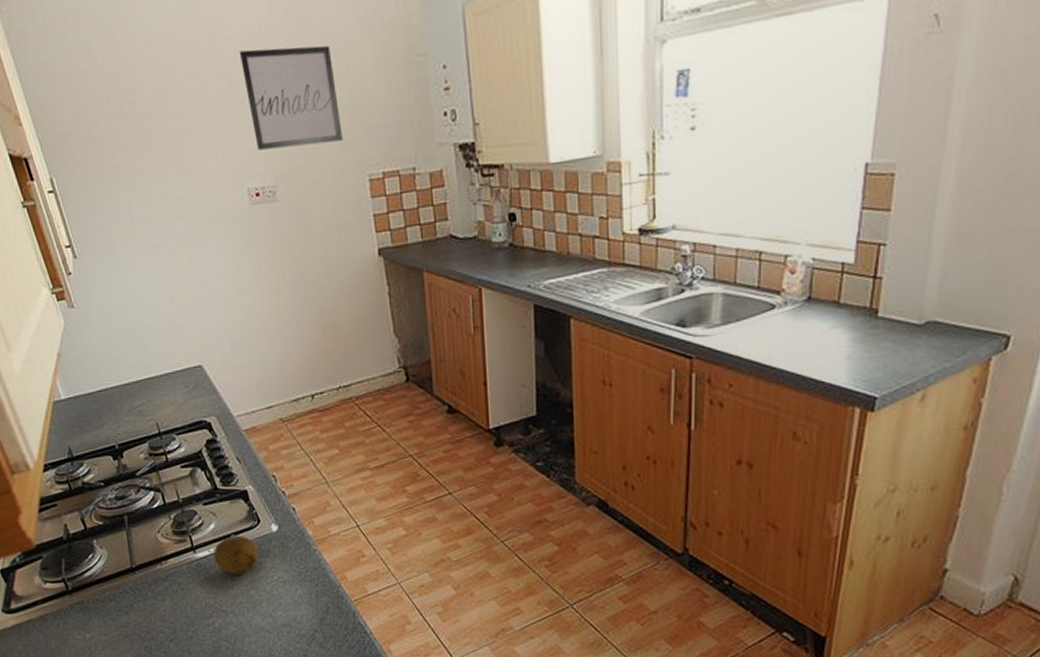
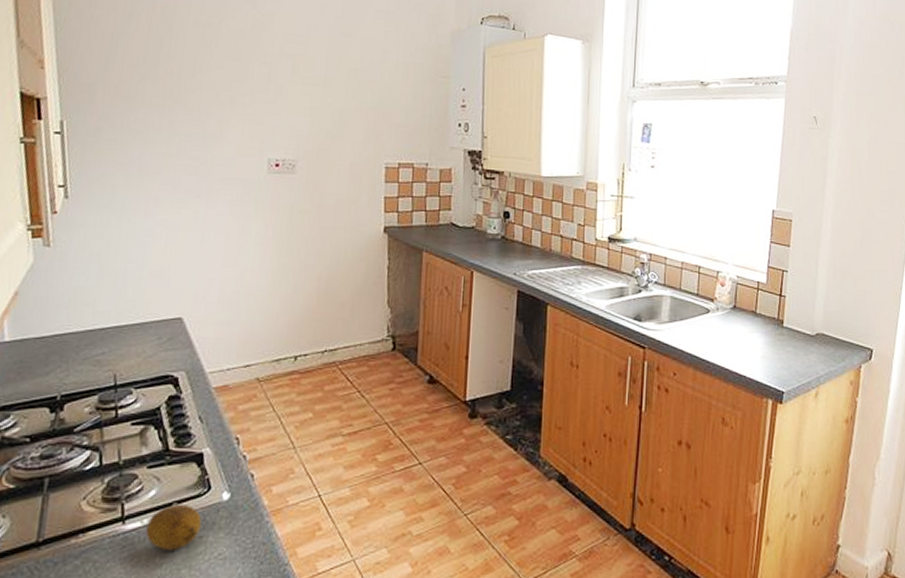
wall art: present [239,45,343,150] -> none [284,46,369,133]

